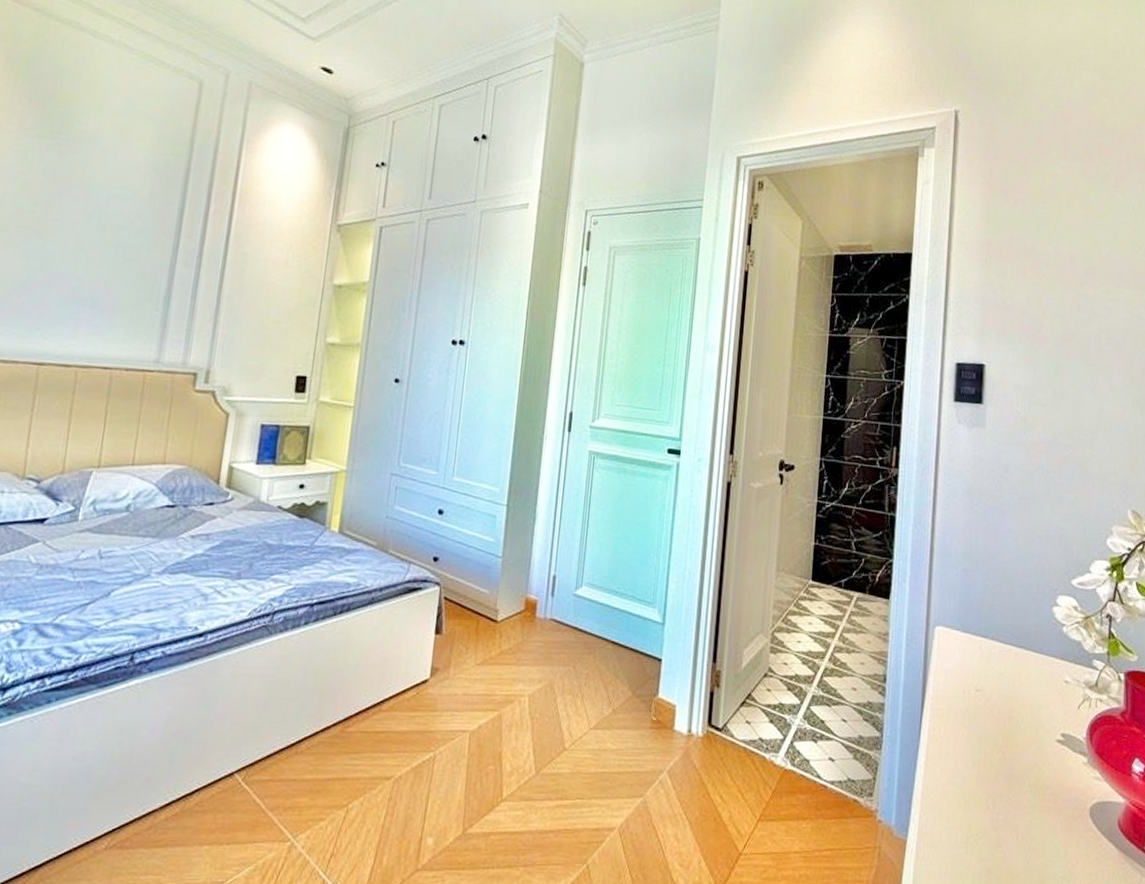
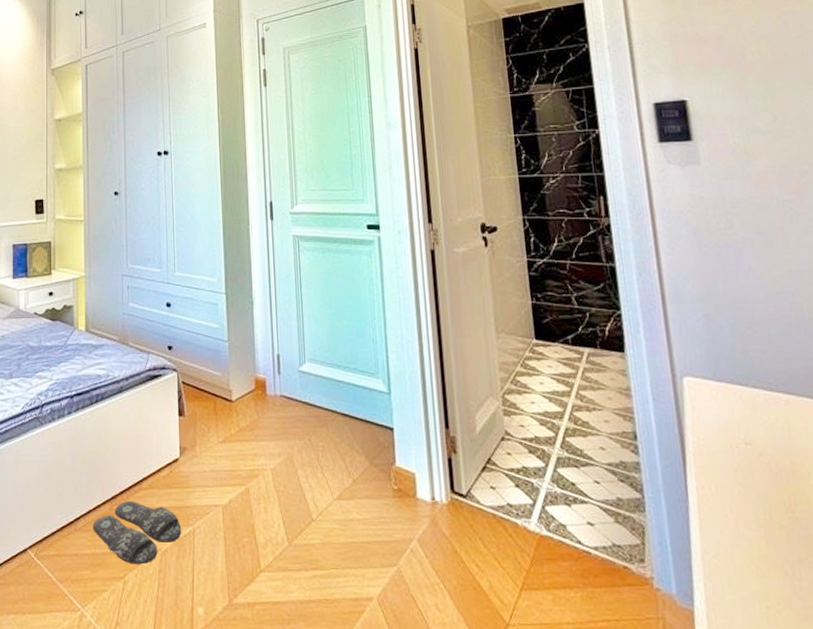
slippers: none [317,723,420,792] -> present [93,501,181,565]

